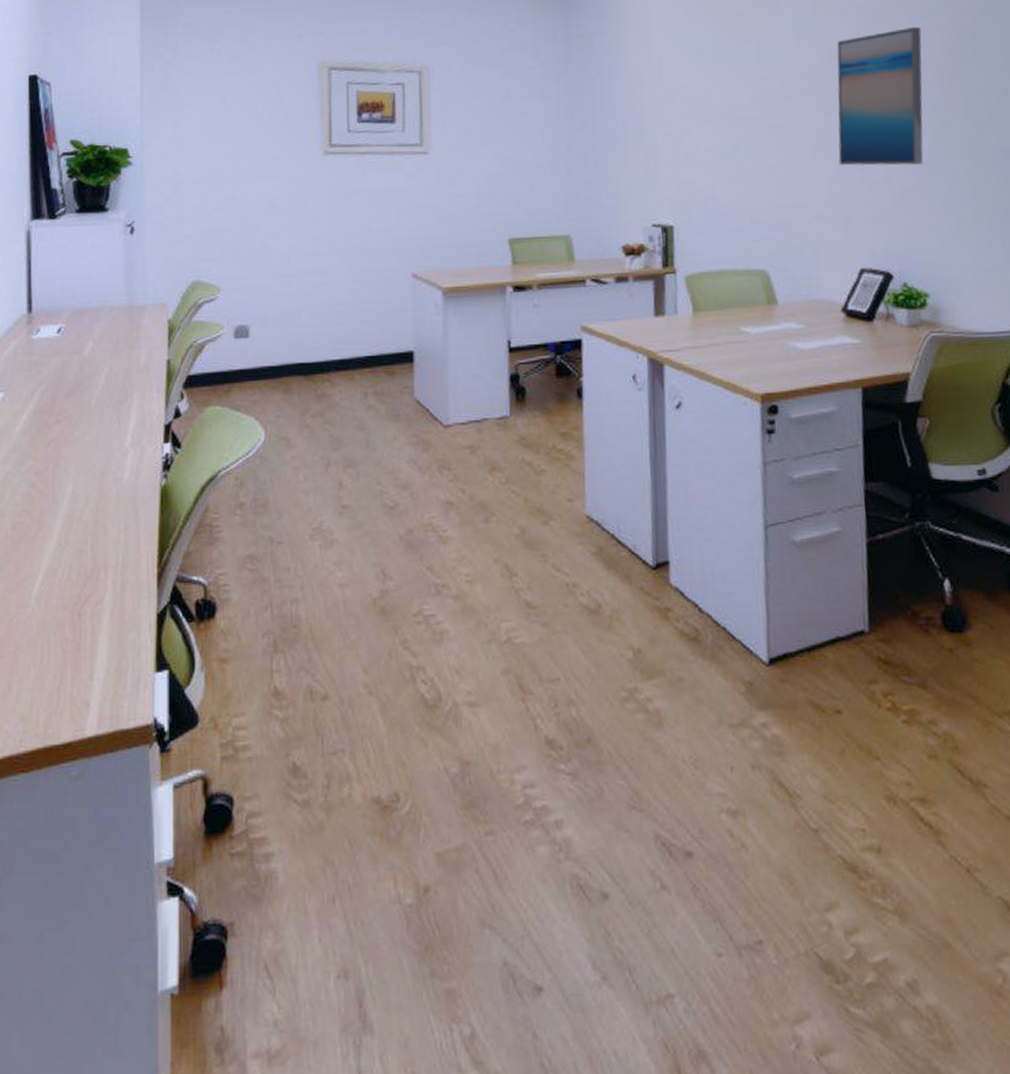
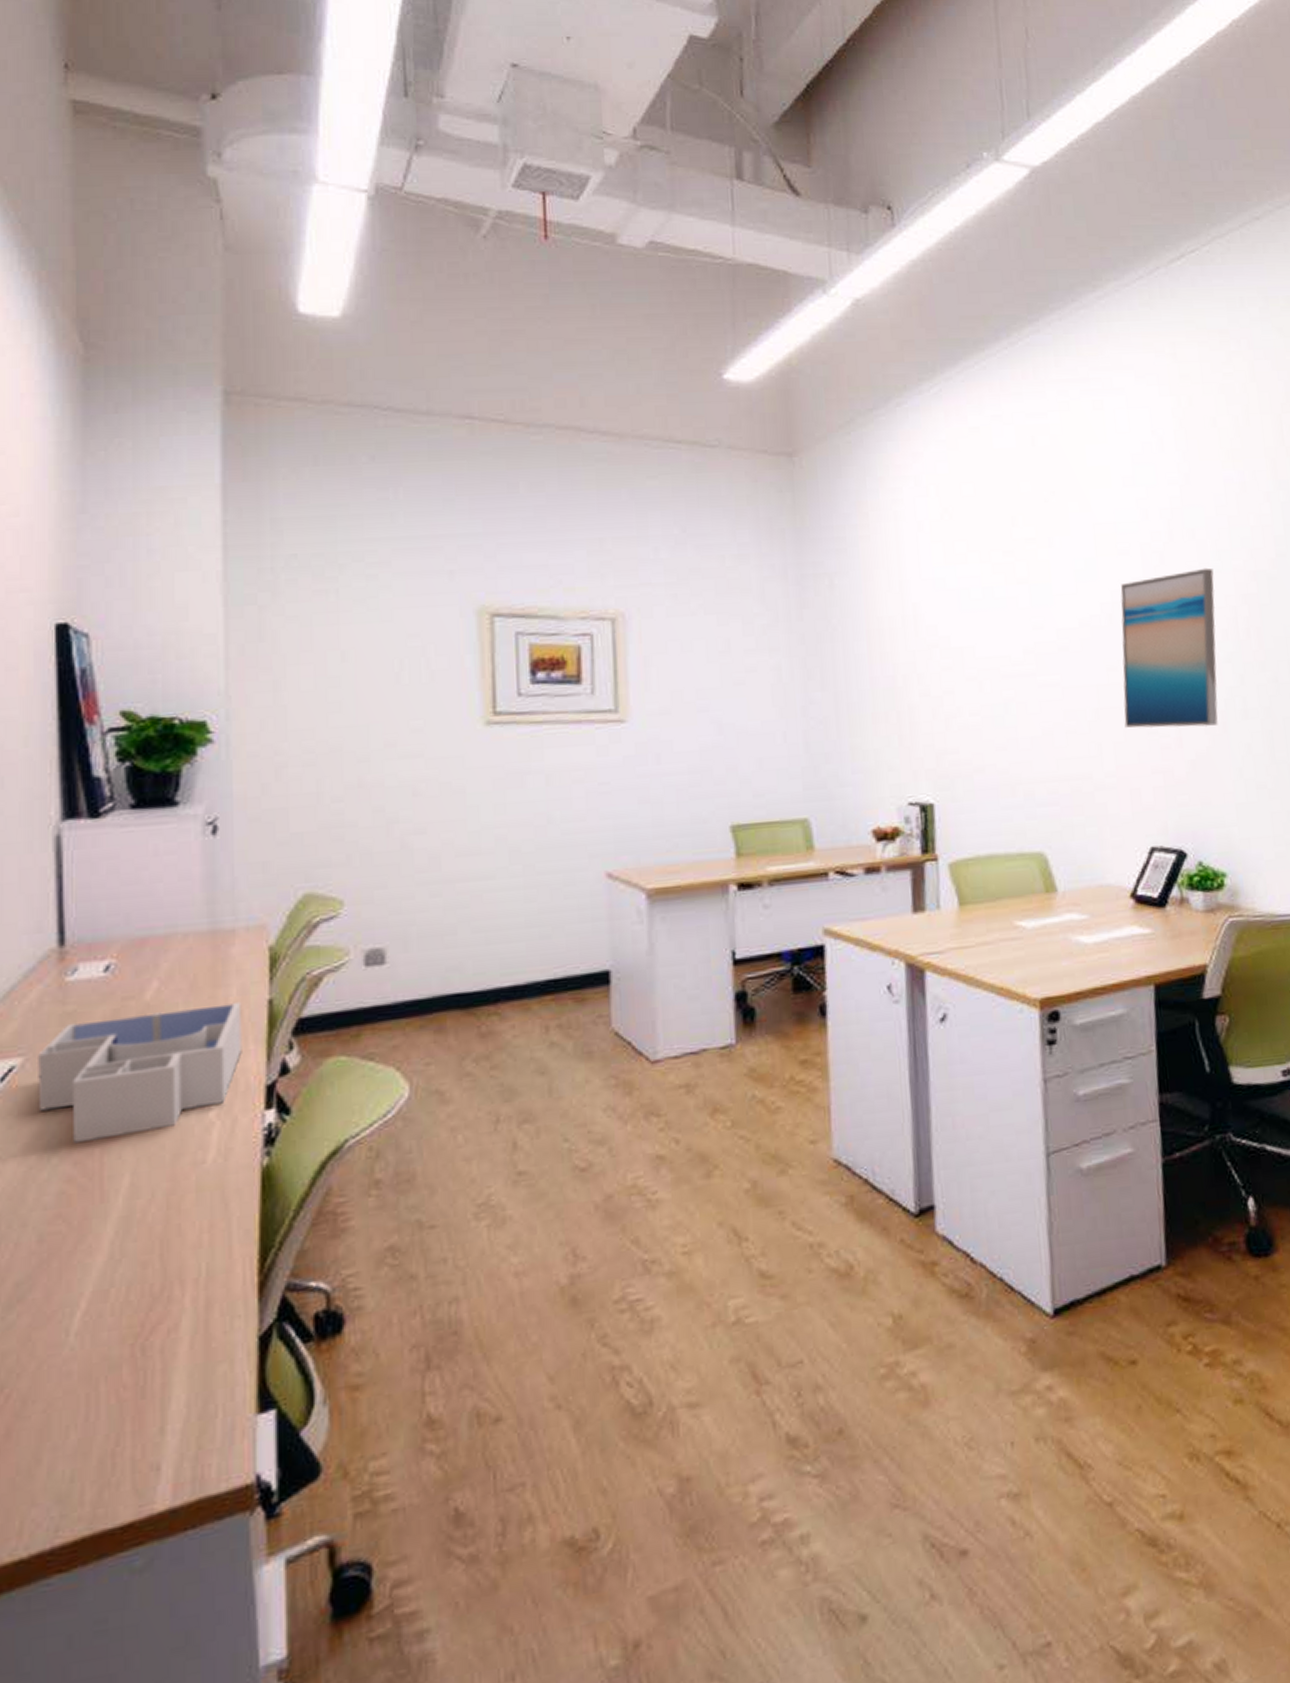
desk organizer: none [12,360,149,459] -> present [36,1001,242,1144]

